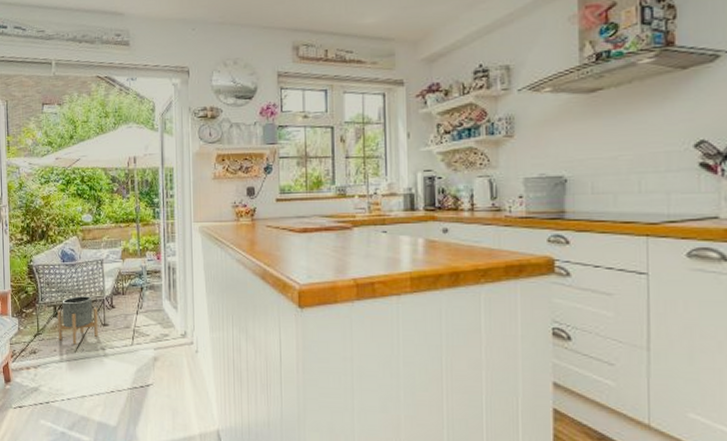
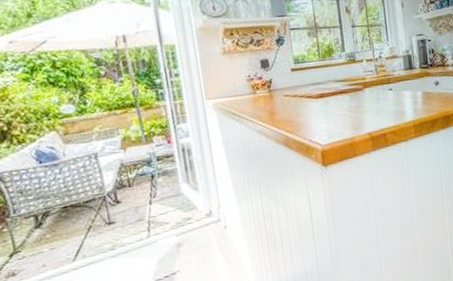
planter: present [57,296,98,345] -> none [40,196,103,254]

